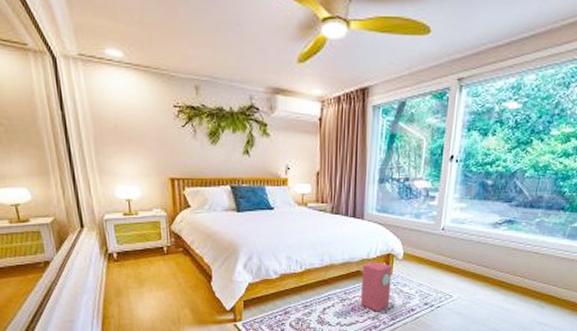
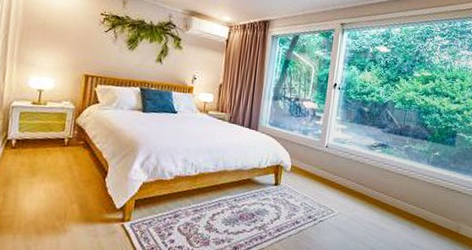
speaker: present [361,261,392,312] -> none [249,171,280,222]

